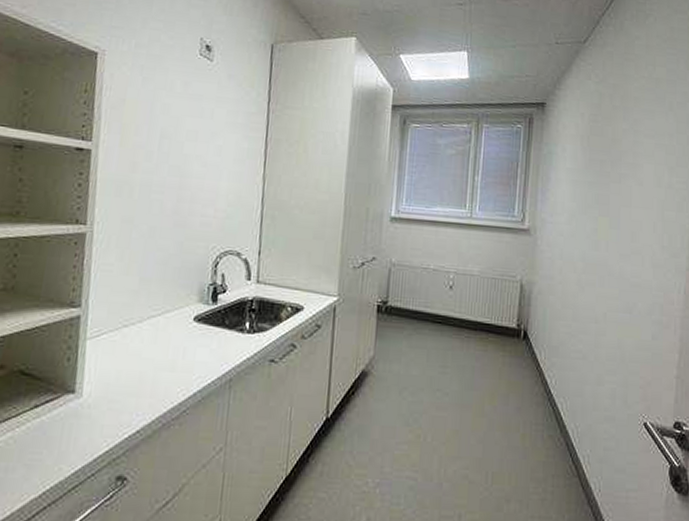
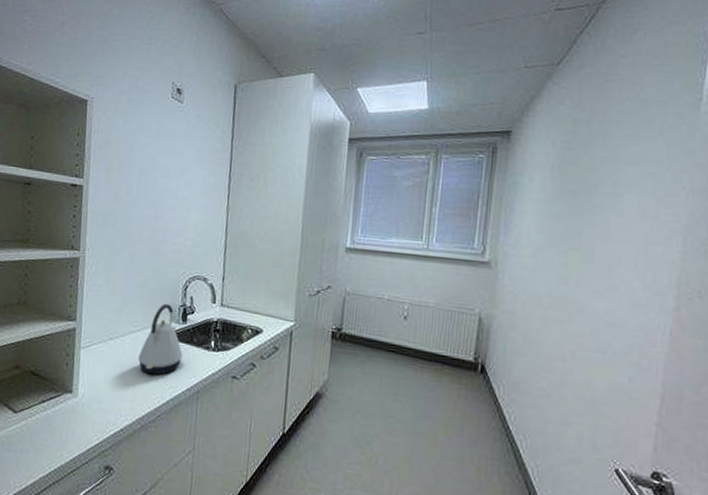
kettle: none [158,282,213,365] -> present [137,303,183,375]

